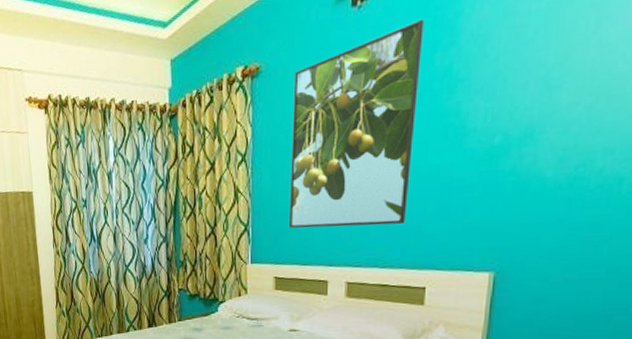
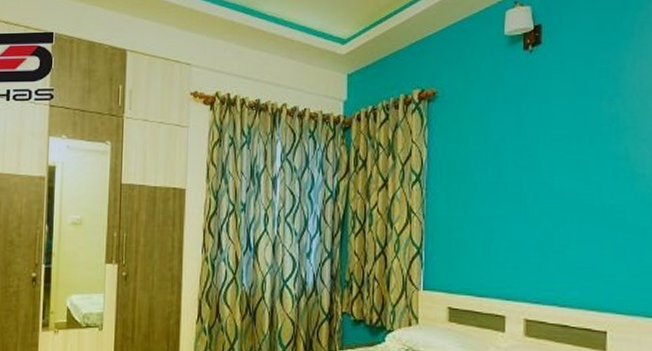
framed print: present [288,19,424,229] -> none [463,69,591,262]

